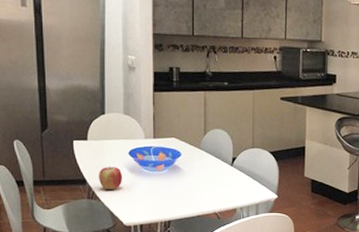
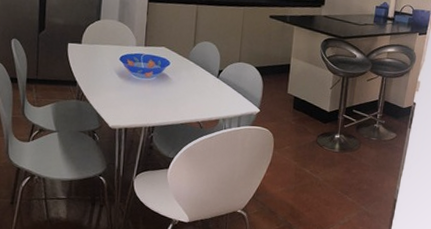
apple: present [99,166,123,189] -> none [89,69,113,93]

